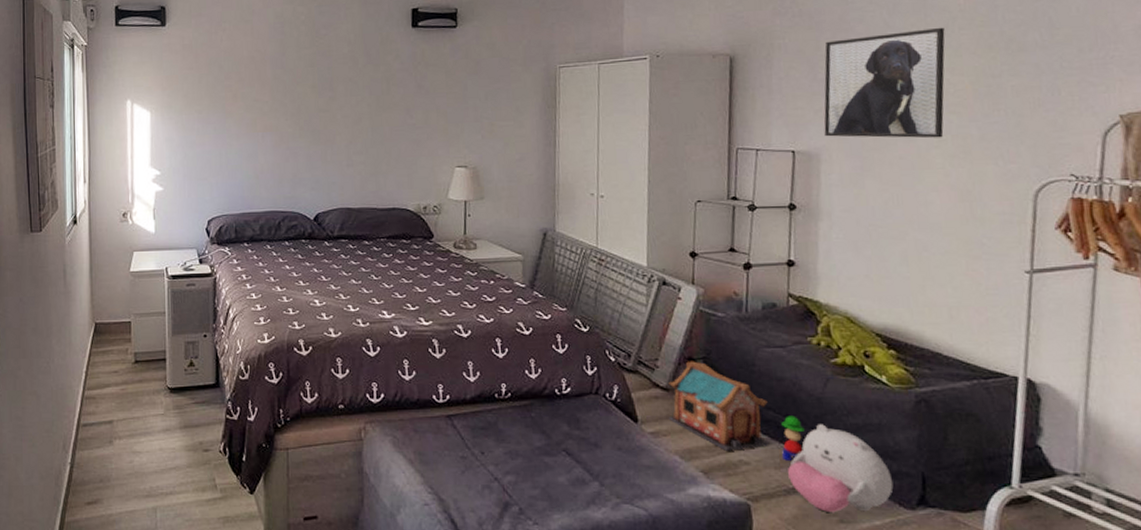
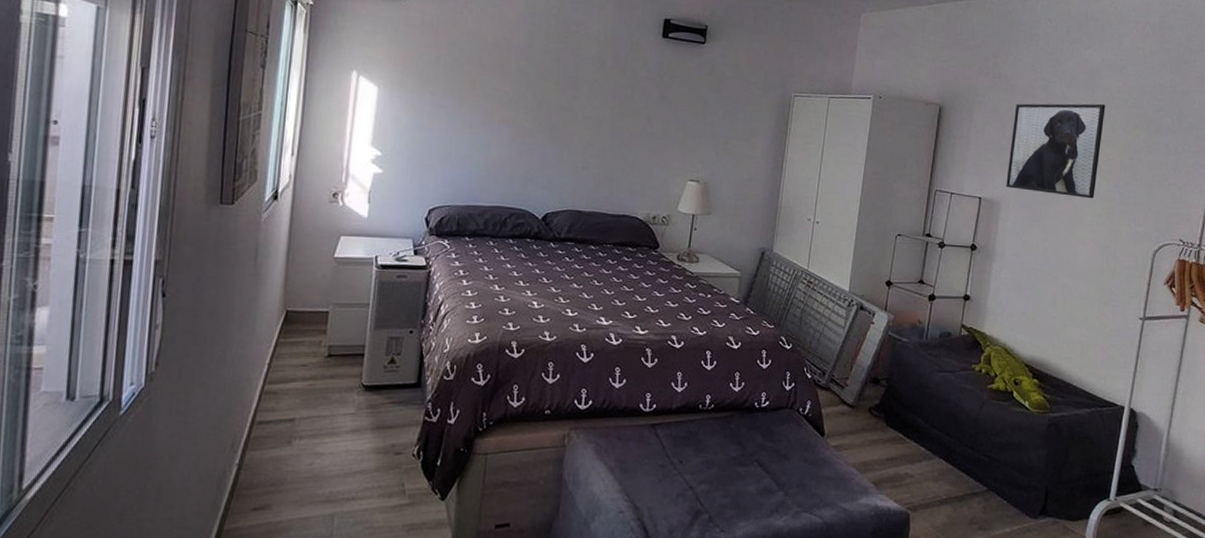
toy house: present [668,361,769,451] -> none [851,381,934,464]
stacking toy: present [781,416,805,461] -> none [940,434,961,474]
plush toy: present [788,424,894,512] -> none [943,442,1024,520]

